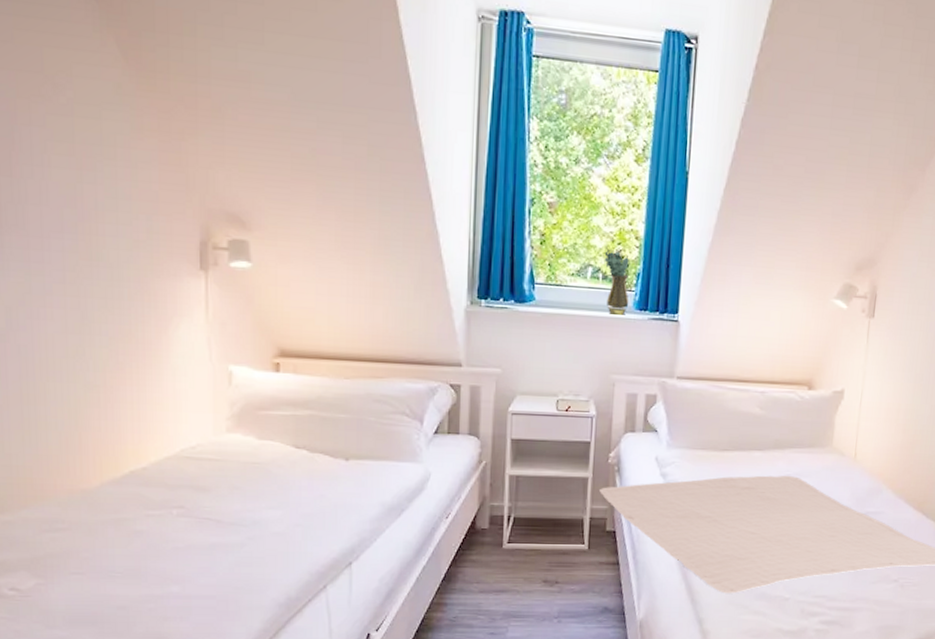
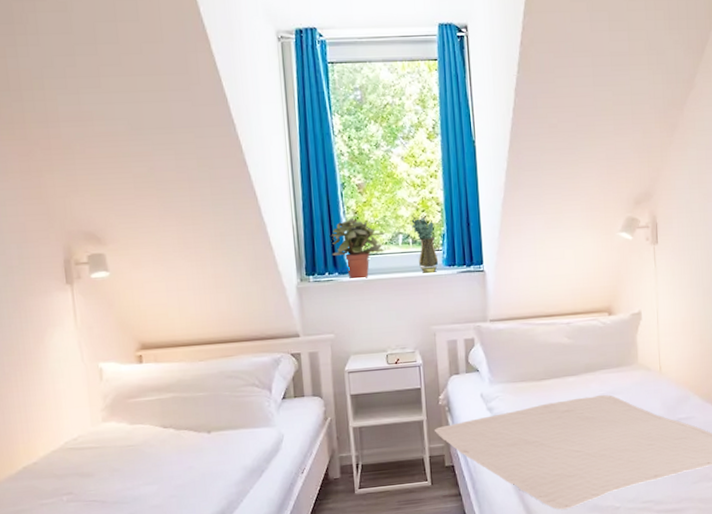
potted plant: none [510,239,574,311] -> present [329,217,386,279]

